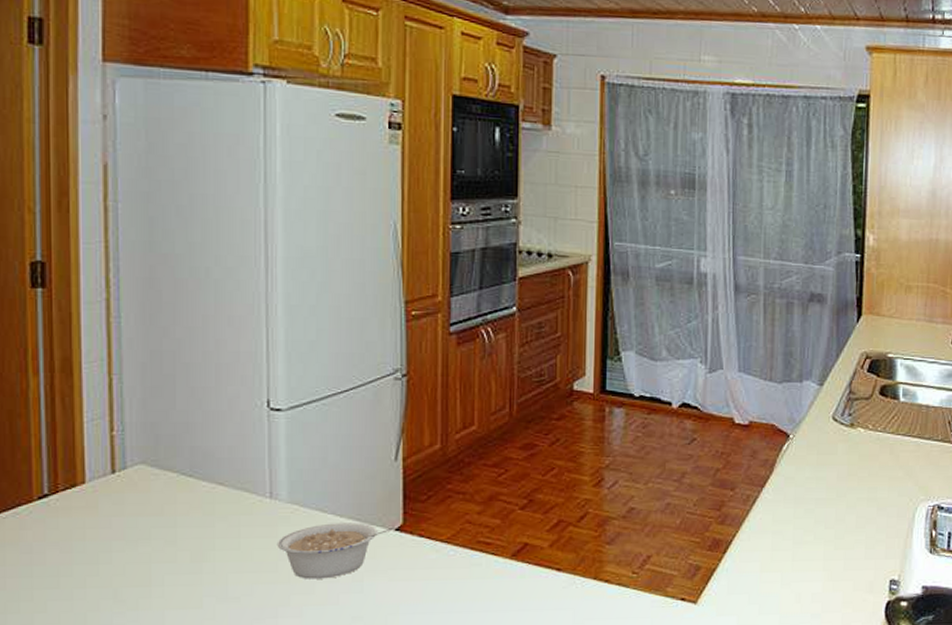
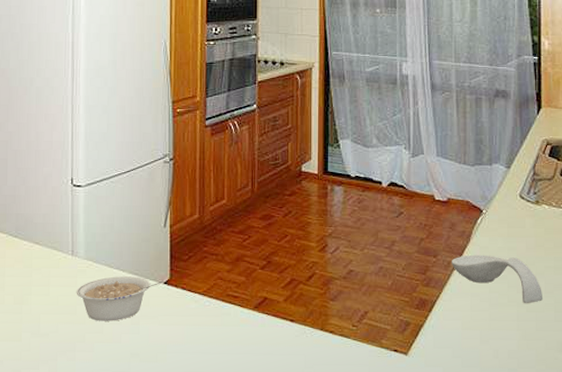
spoon rest: none [750,486,854,541] -> present [451,254,544,304]

